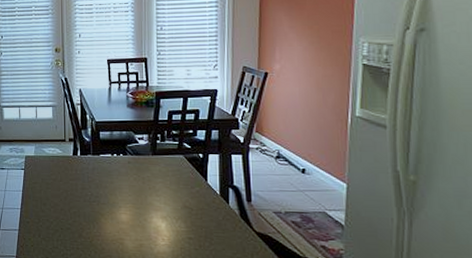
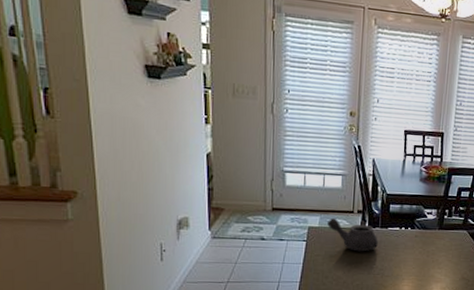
teapot: none [42,146,91,179] -> present [327,217,378,252]

